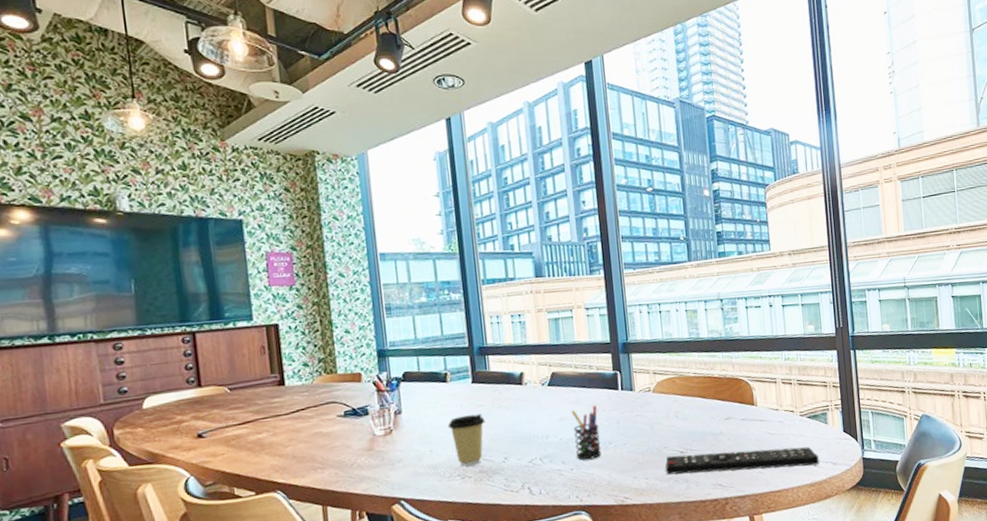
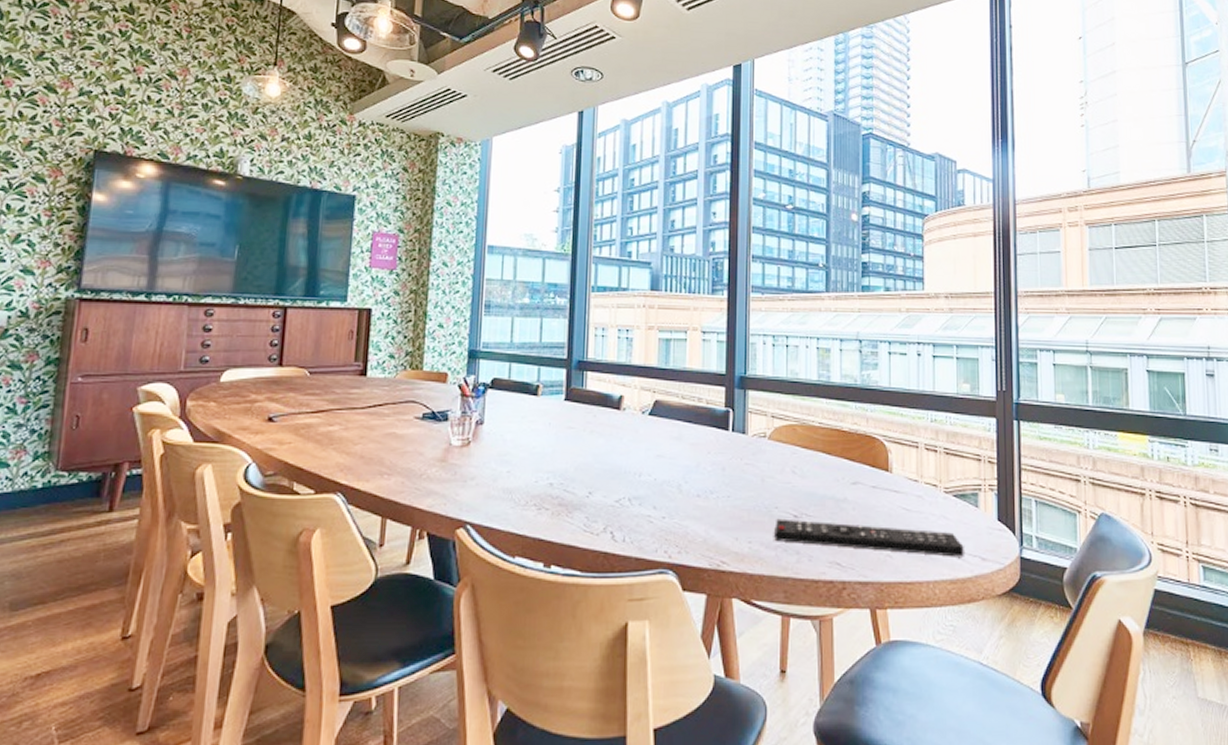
coffee cup: present [447,414,486,467] -> none [531,437,573,496]
pen holder: present [571,405,602,460] -> none [671,444,701,509]

